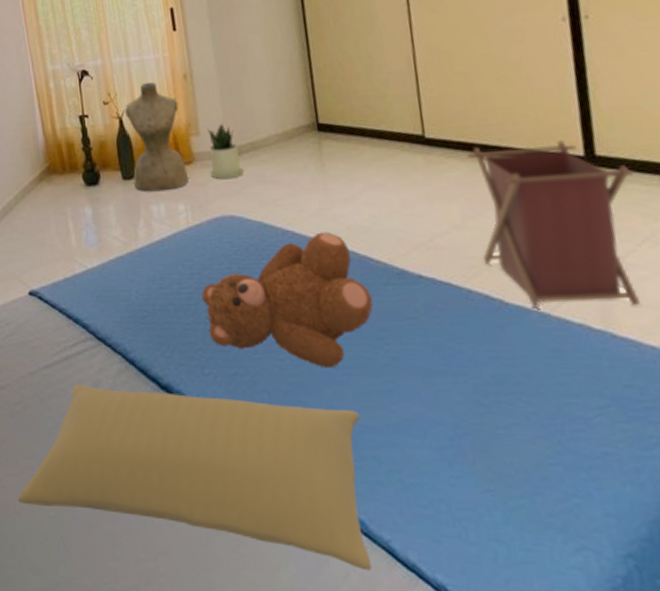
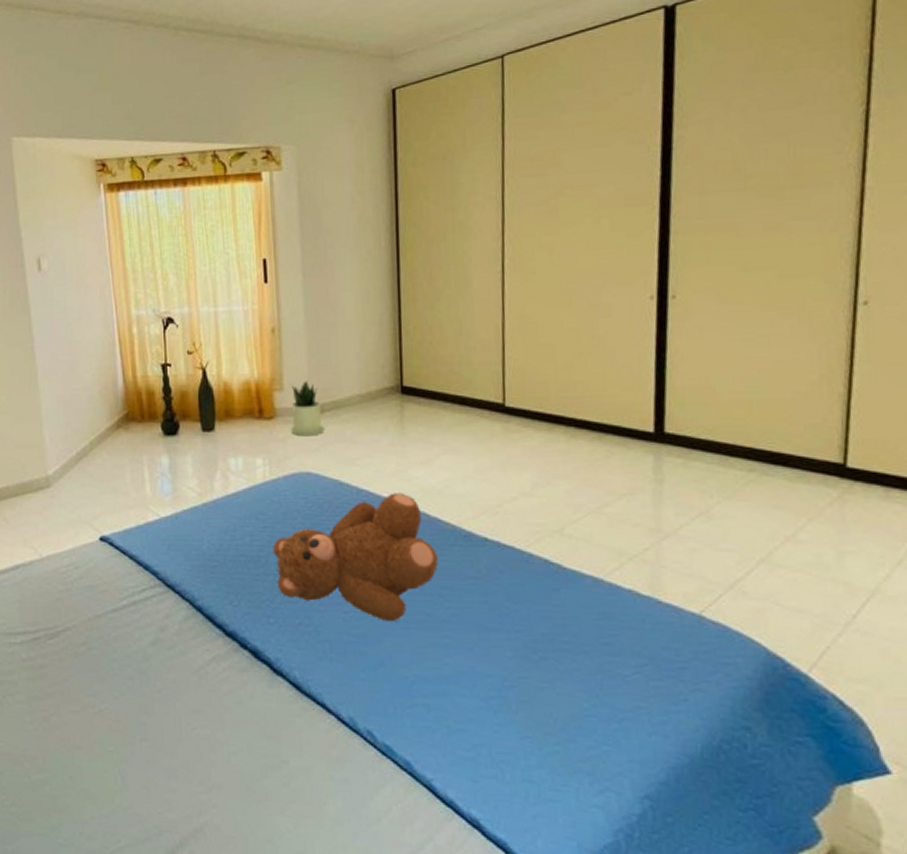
pillow: present [17,384,373,571] -> none [77,628,415,806]
dress form: present [125,82,190,192] -> none [209,333,270,445]
laundry basket: present [467,140,640,309] -> none [543,416,697,574]

